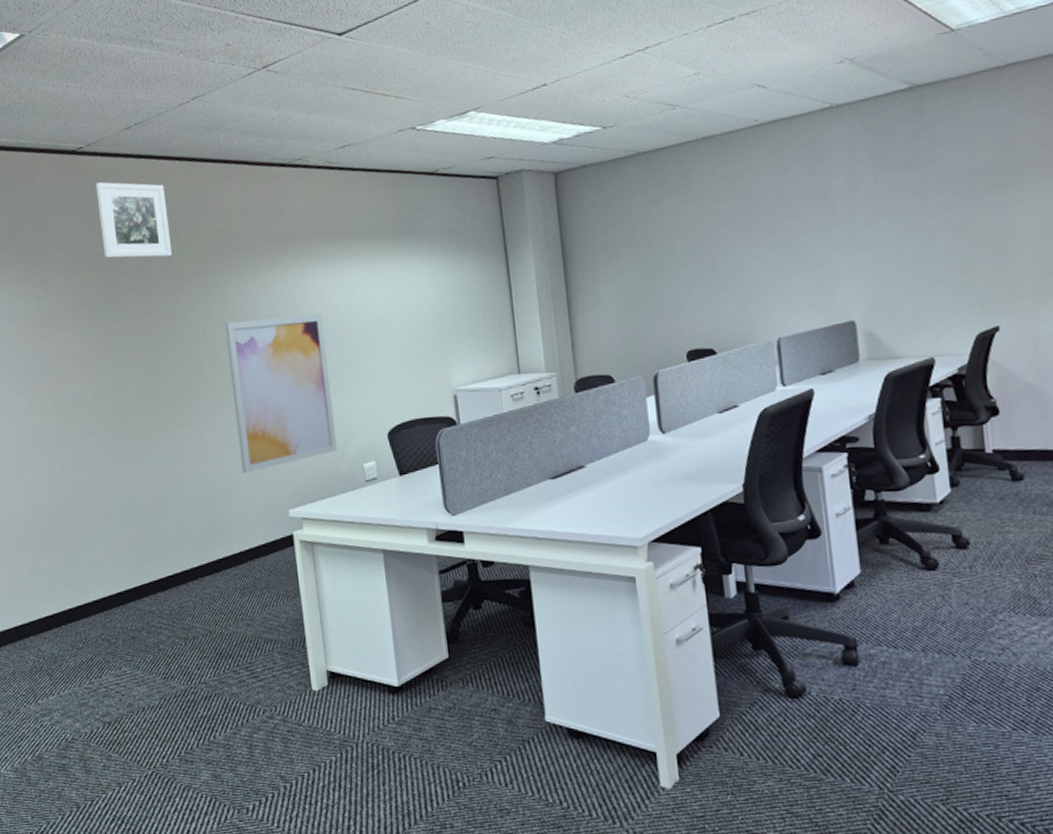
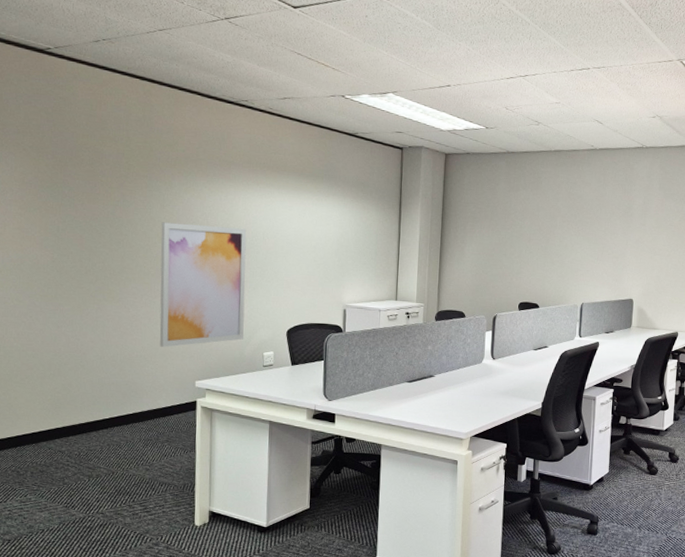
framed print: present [95,182,173,259] -> none [58,82,123,159]

